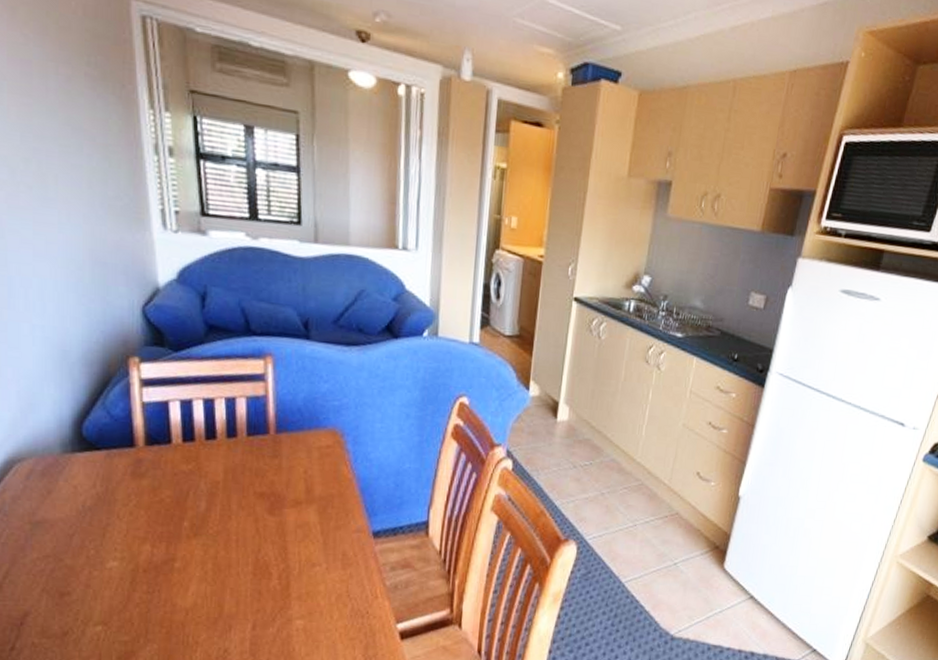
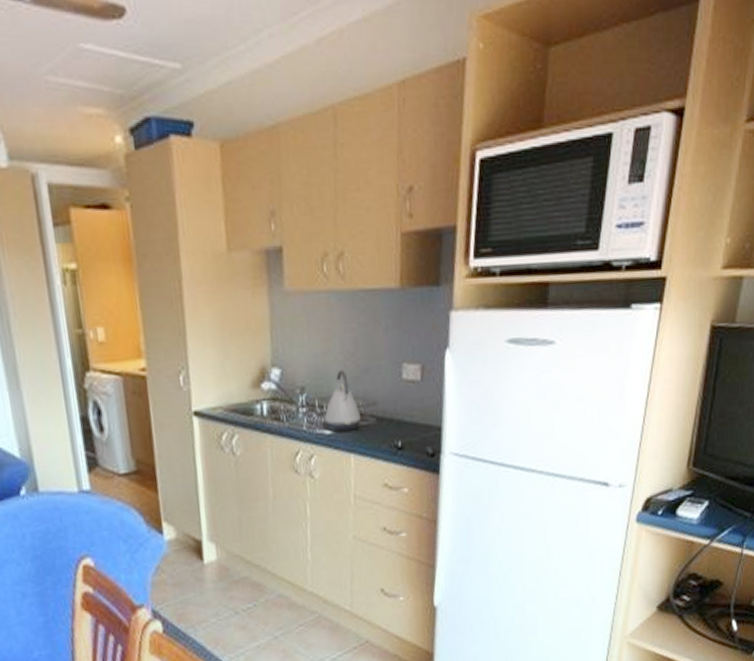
kettle: none [677,287,709,338] -> present [323,369,361,433]

